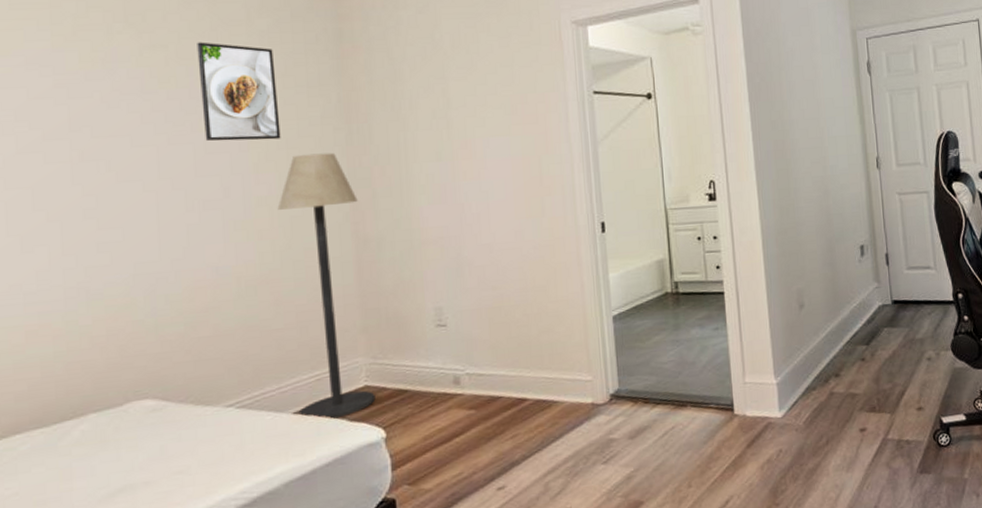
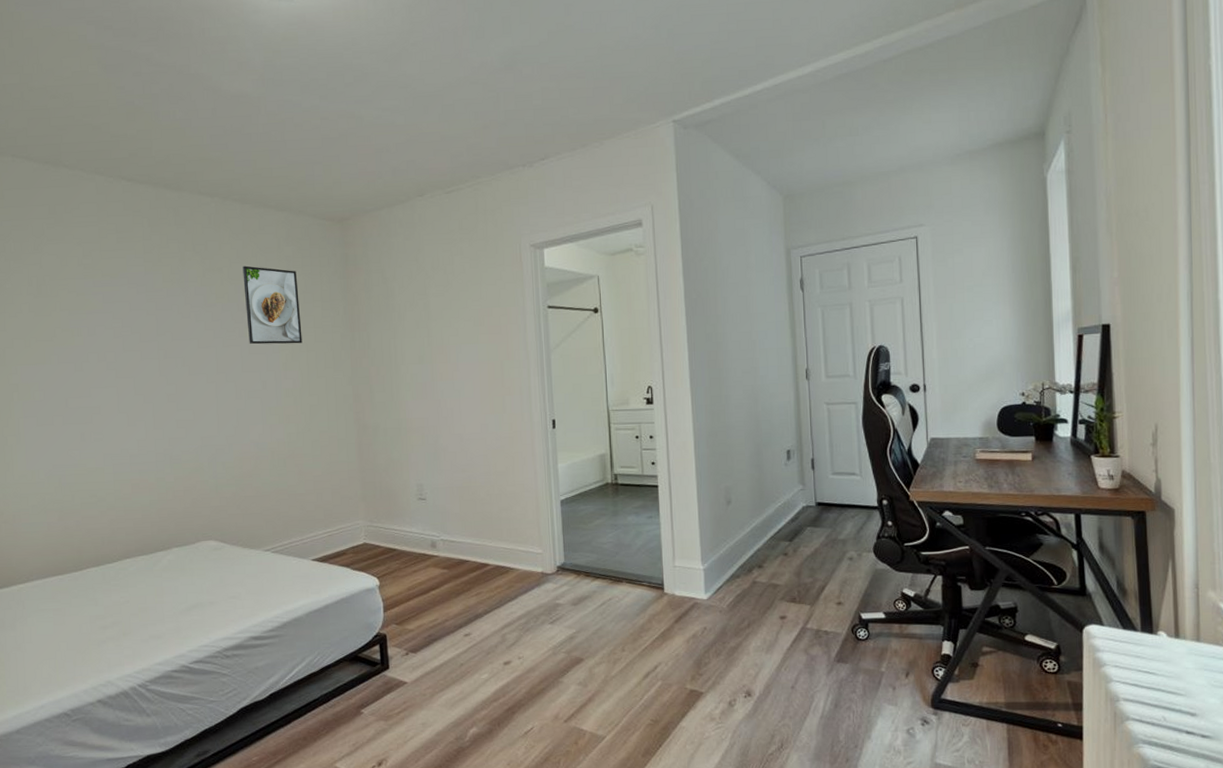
floor lamp: present [277,152,376,419] -> none [300,355,372,567]

